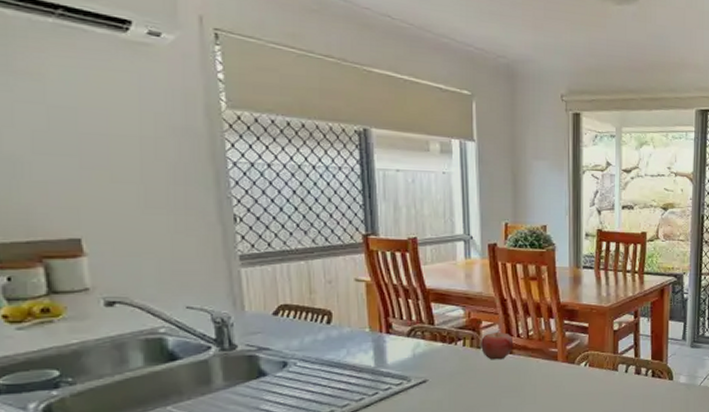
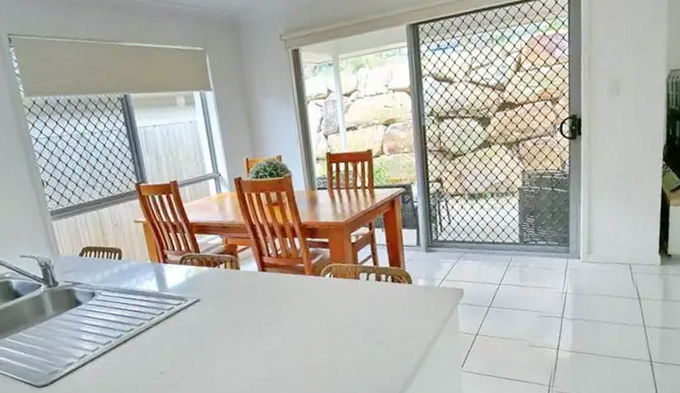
fruit: present [481,330,514,360] -> none [238,252,266,278]

